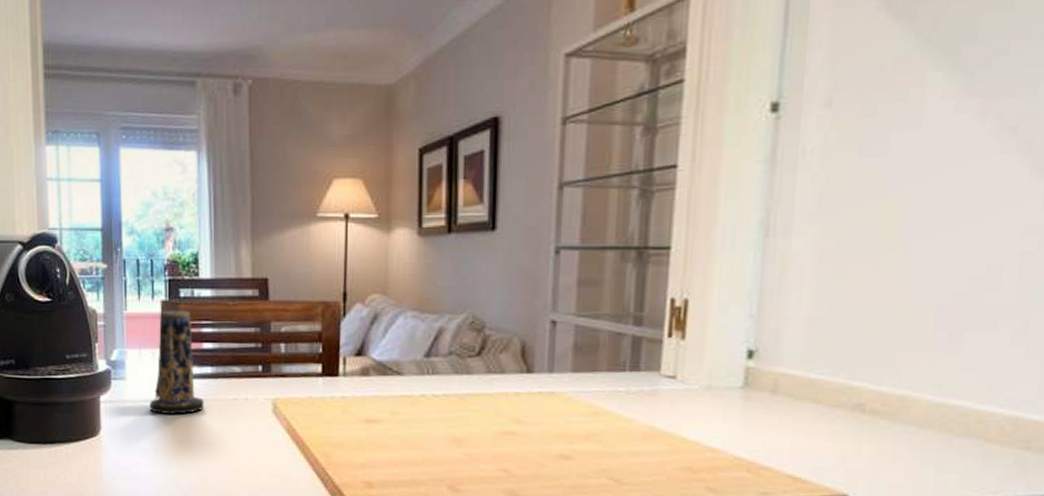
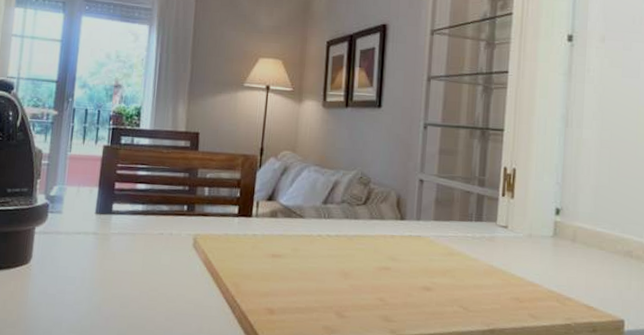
candle: present [149,310,204,415] -> none [81,154,133,246]

